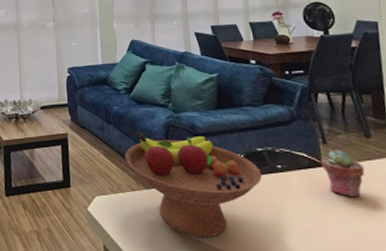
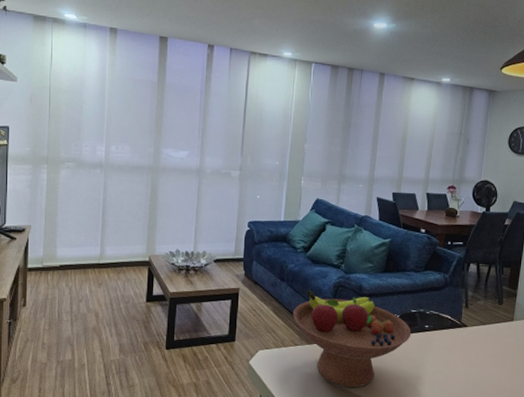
potted succulent: present [321,150,365,197] -> none [460,313,493,354]

